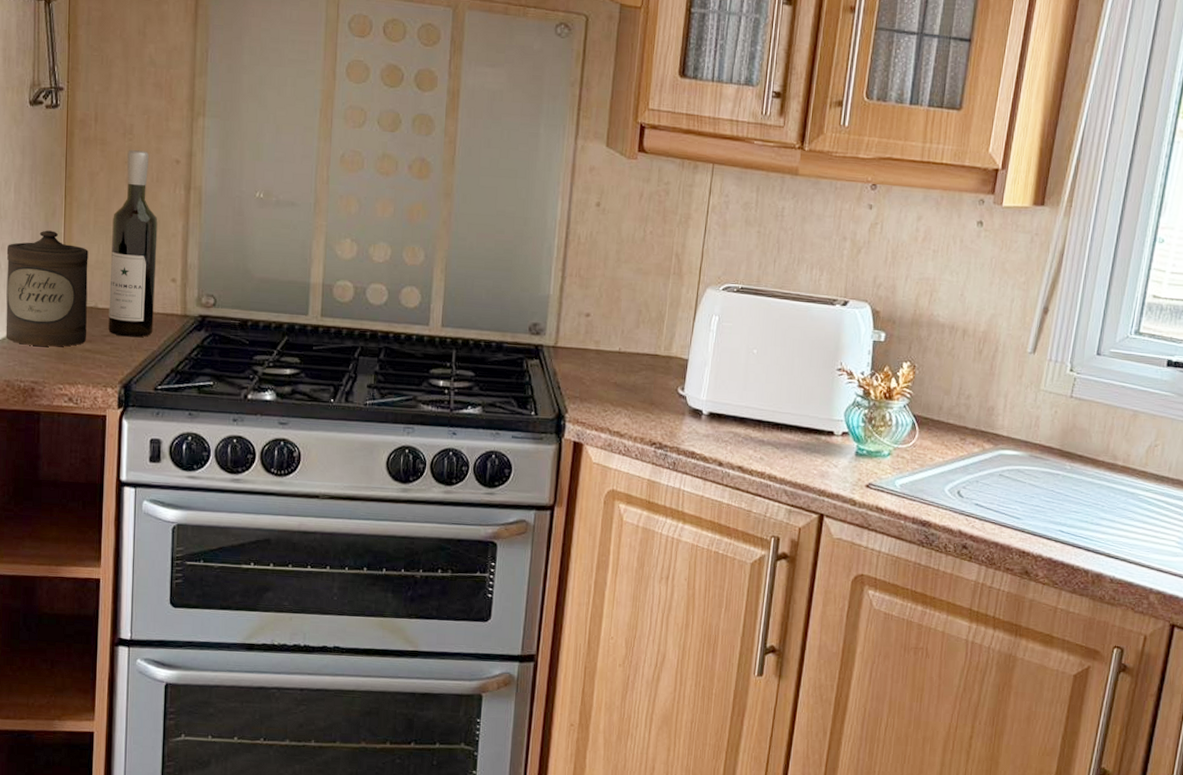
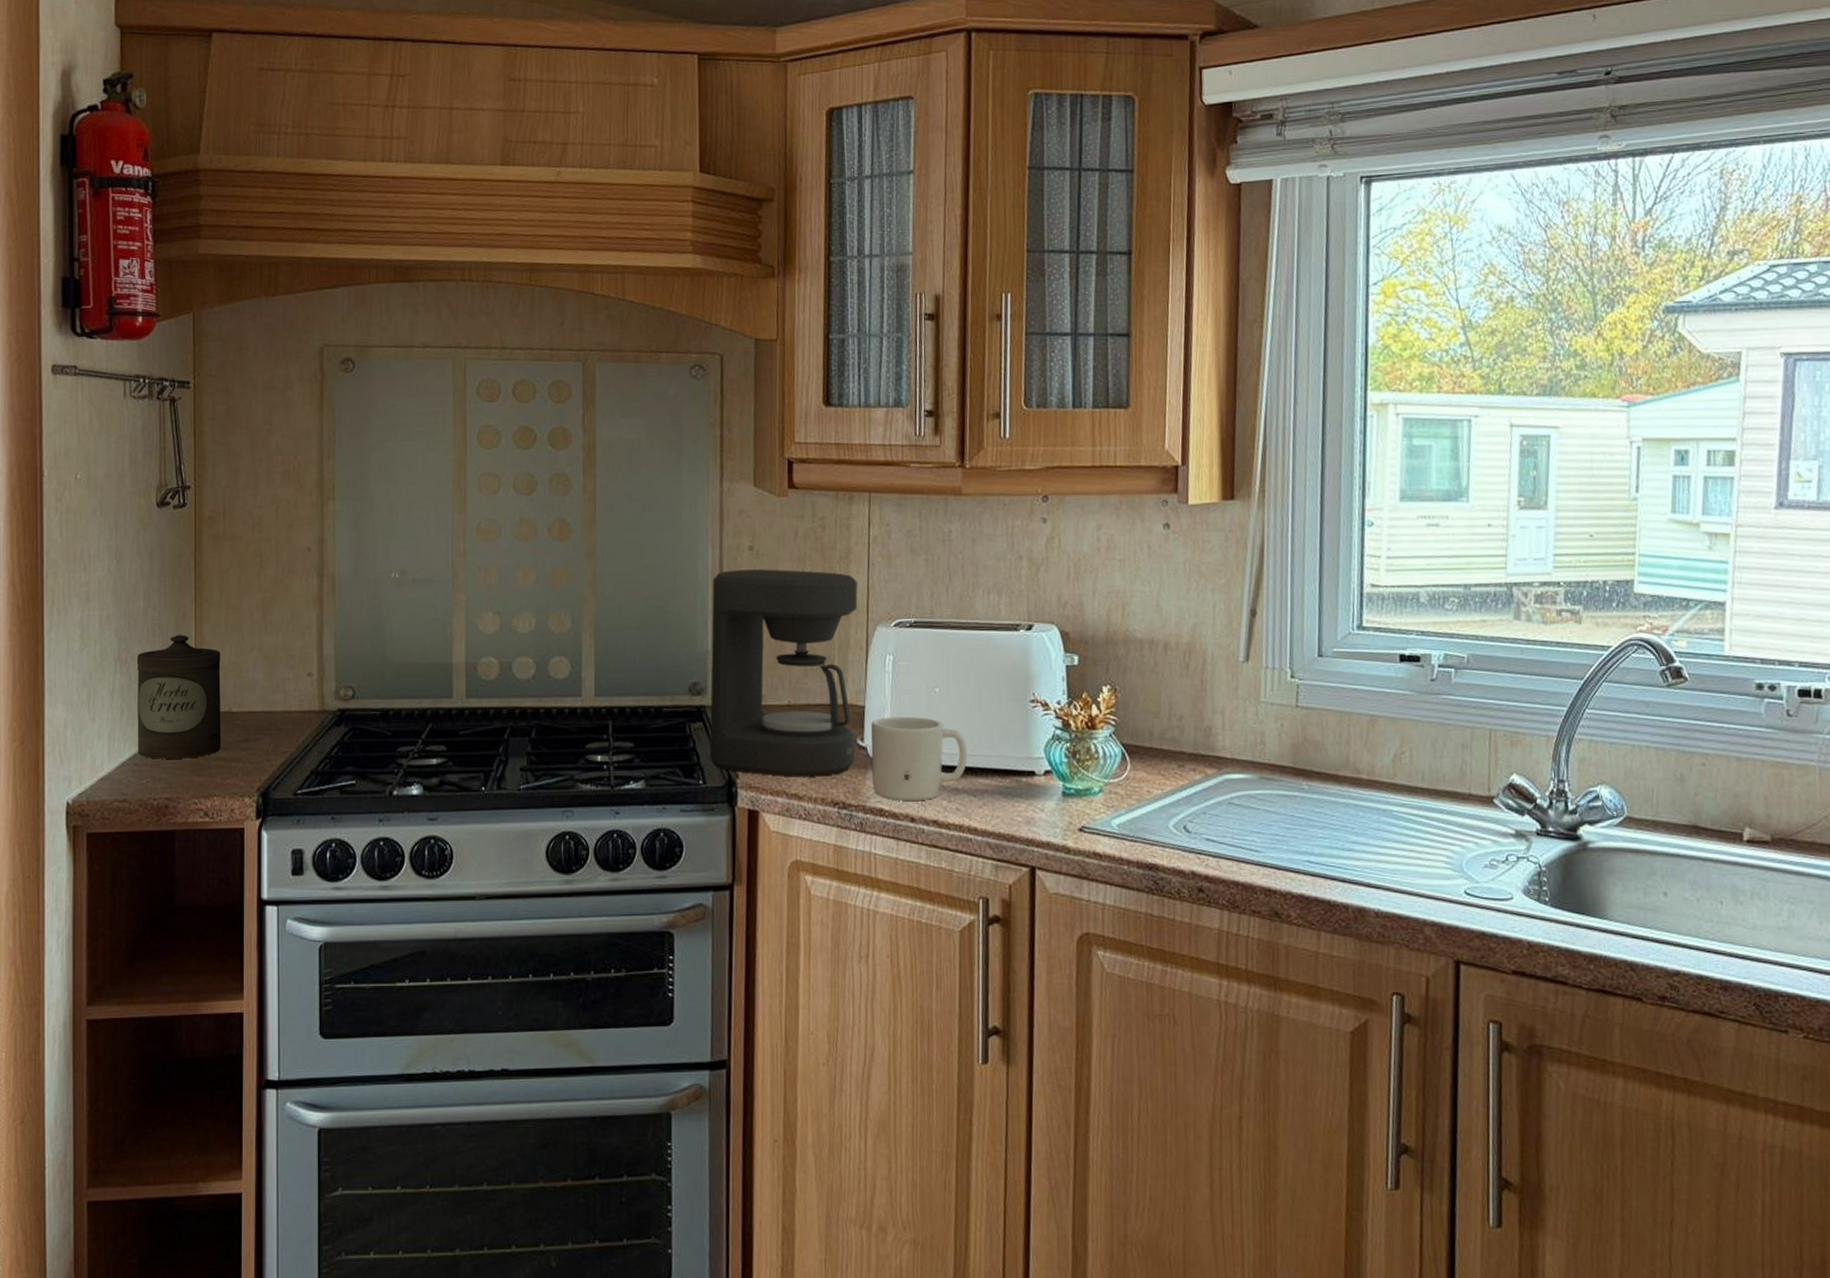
bottle: present [108,150,158,338] -> none [243,542,291,740]
coffee maker: none [543,223,693,419] -> present [710,569,858,777]
mug: none [688,371,776,448] -> present [870,716,968,802]

